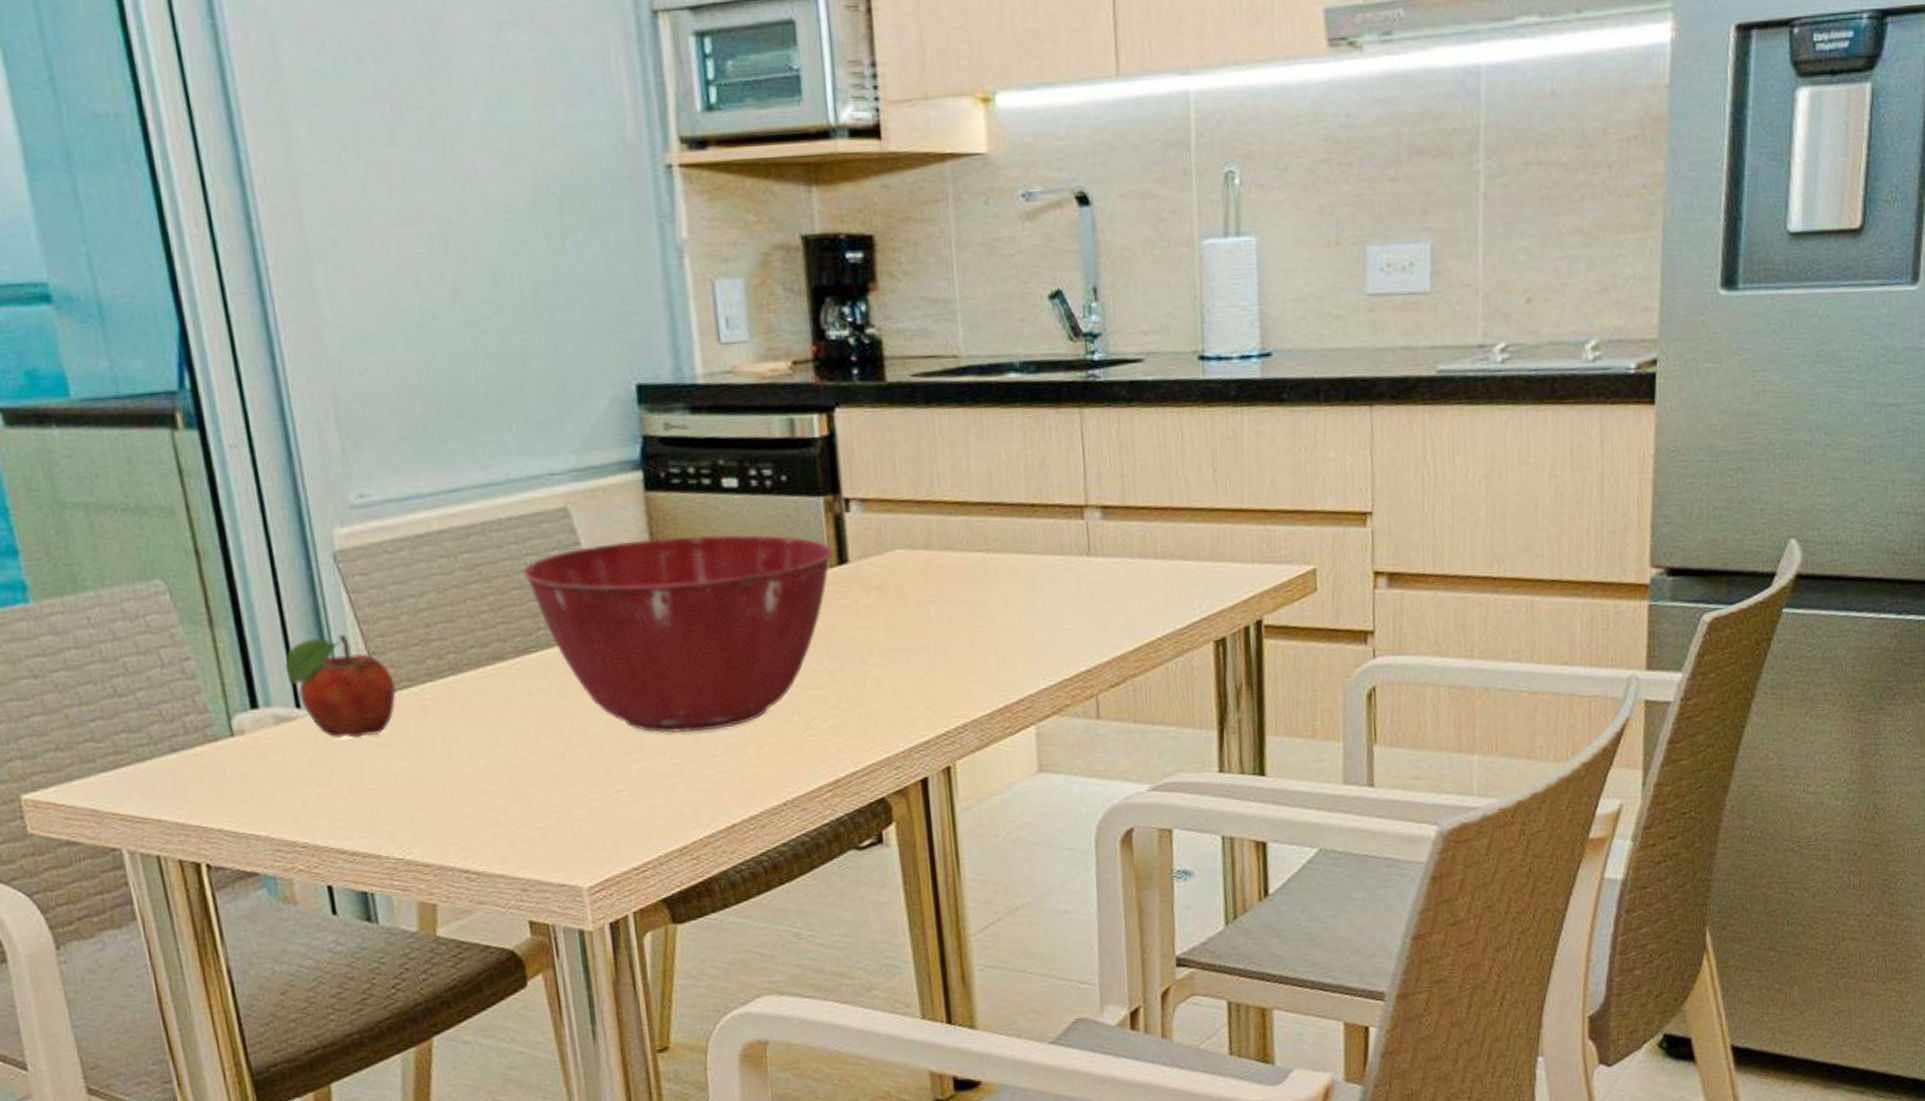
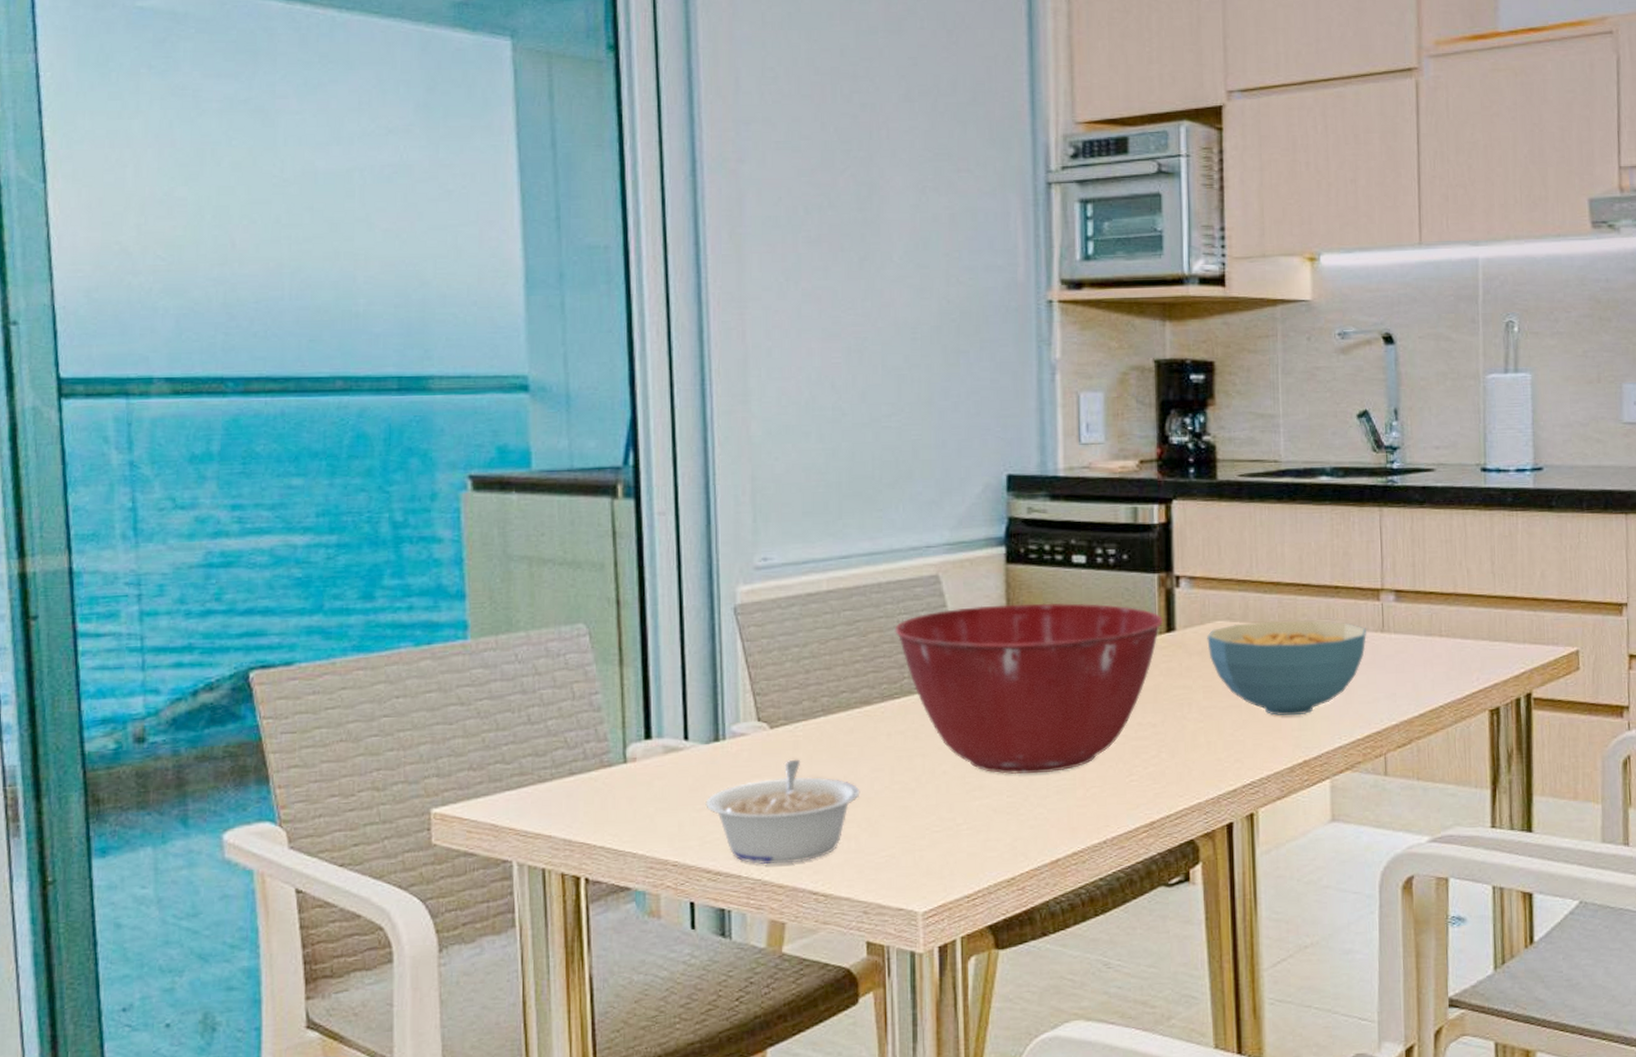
fruit: present [284,635,397,739] -> none [679,677,773,769]
legume: none [330,725,504,843] -> present [705,759,860,865]
cereal bowl: none [885,545,1071,656] -> present [1207,620,1367,716]

